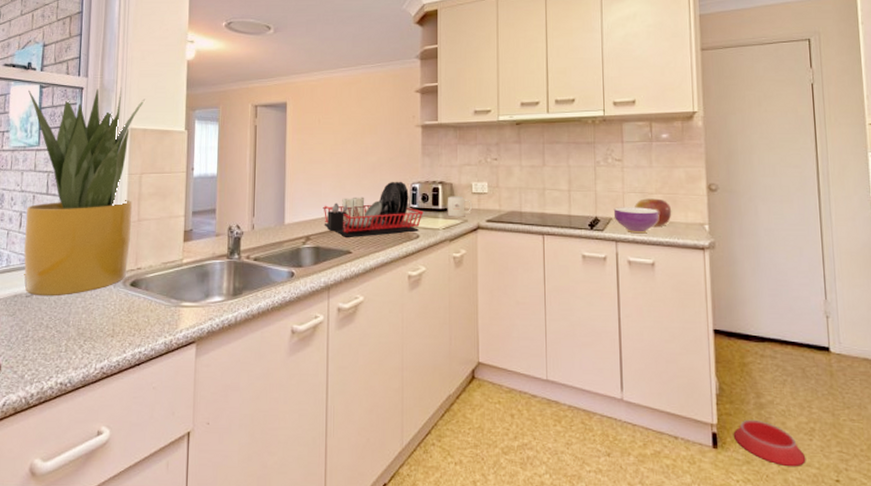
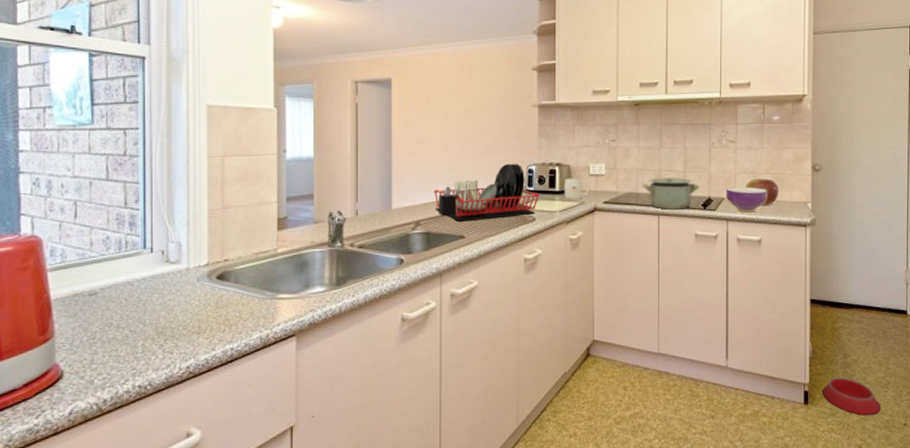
planter: present [24,87,145,297] -> none [74,58,223,294]
saucepan: none [526,196,585,229] -> present [643,178,699,210]

